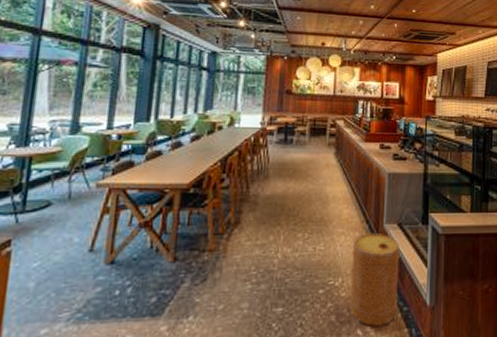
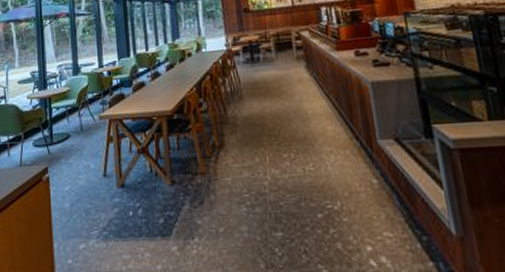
basket: present [348,234,400,326] -> none [344,151,415,257]

